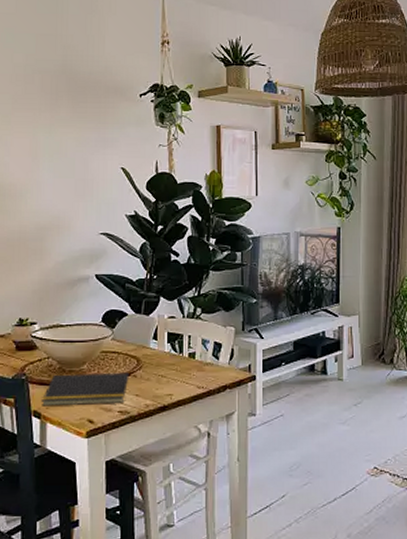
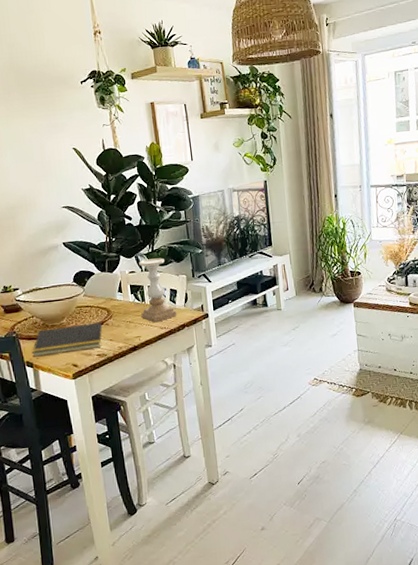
candle holder: none [176,304,219,380] -> present [139,258,177,323]

